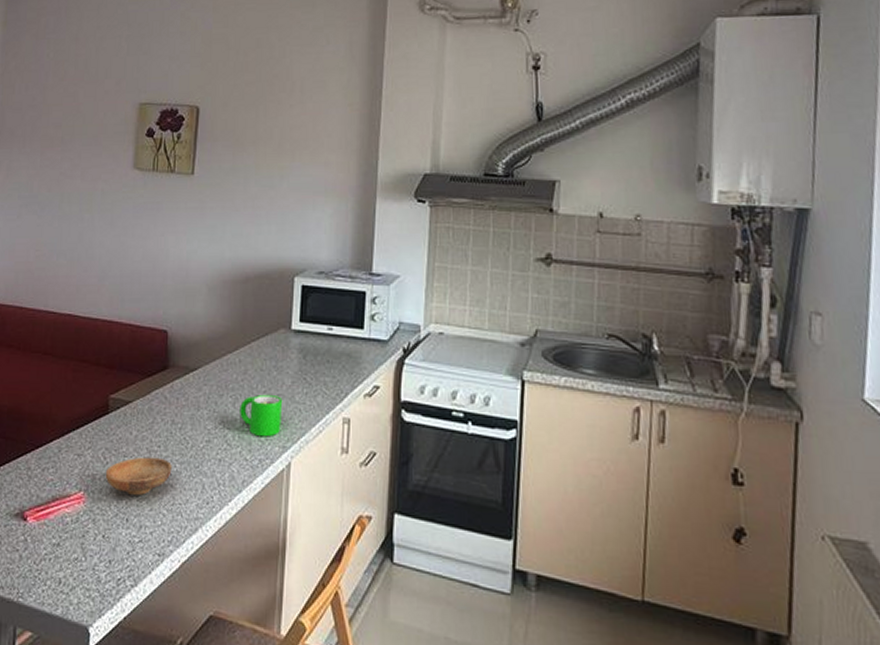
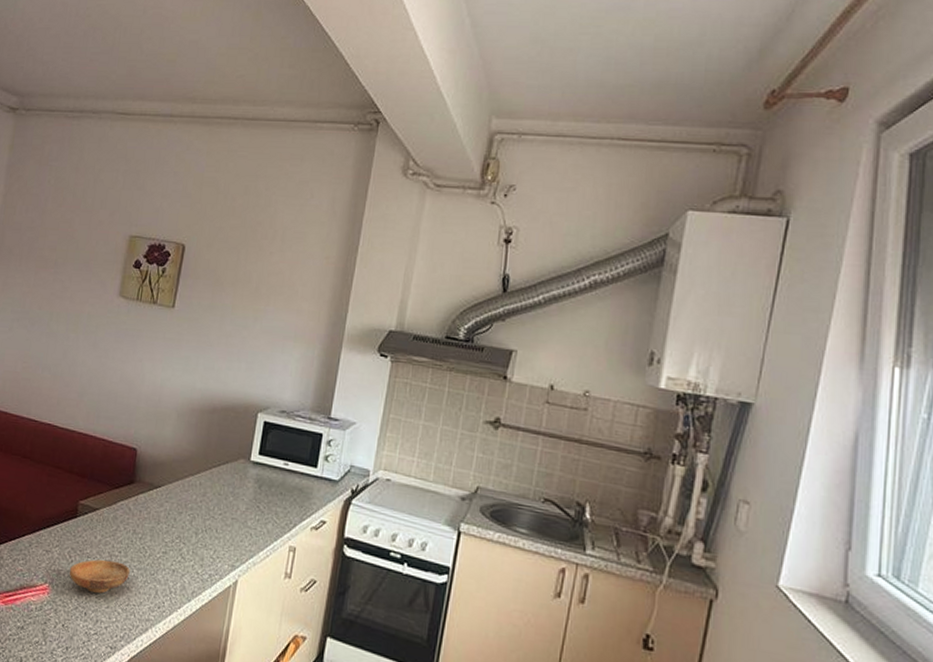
mug: present [240,394,283,437] -> none [195,516,236,555]

